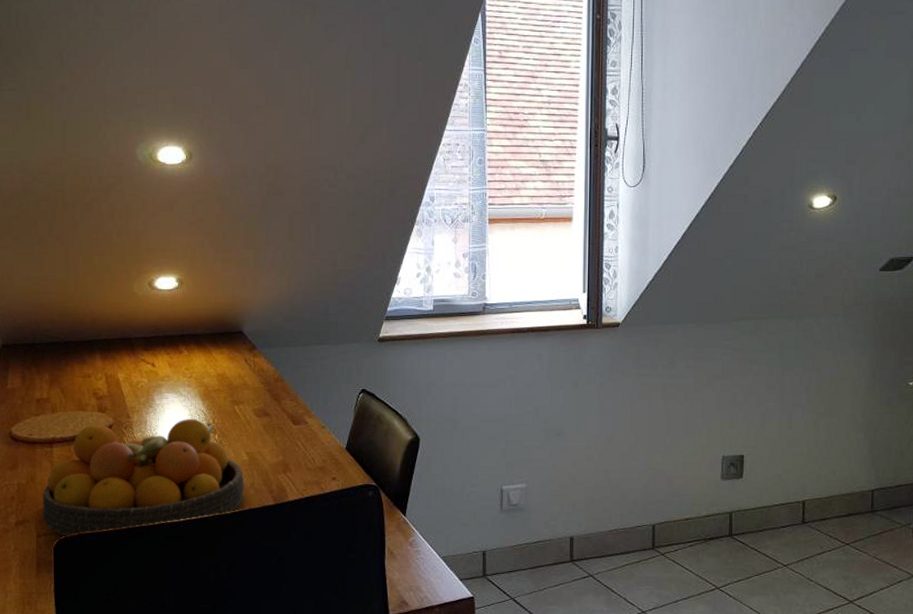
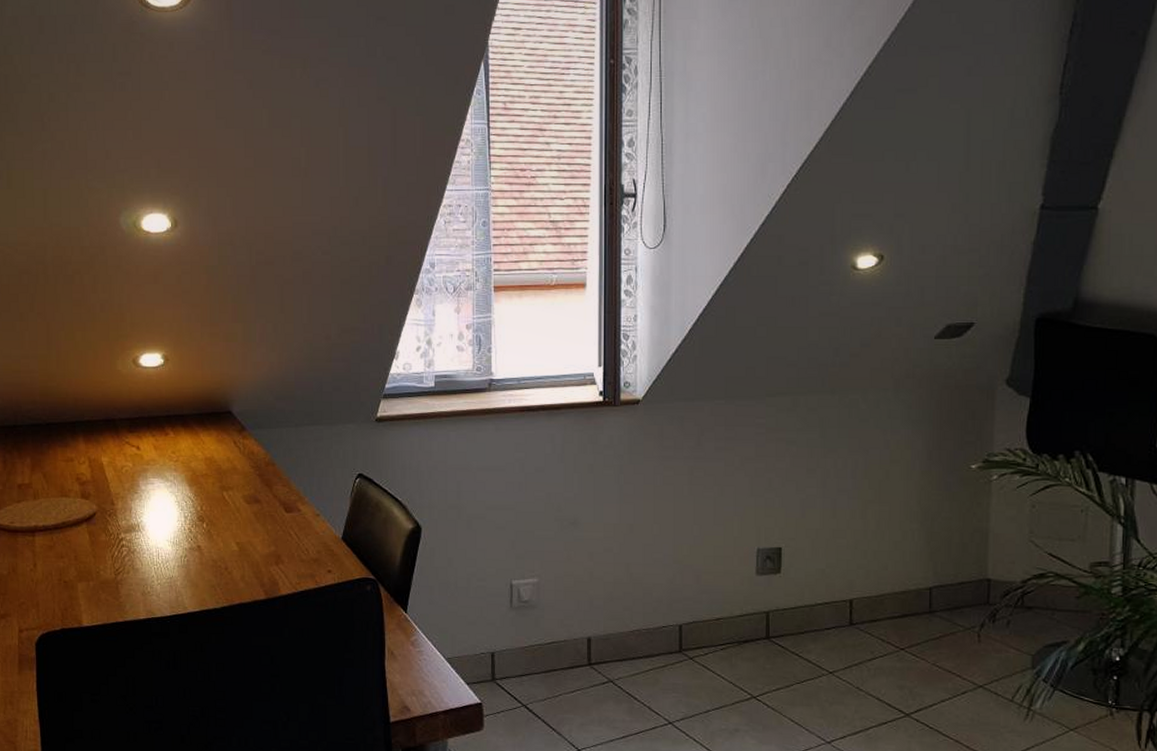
fruit bowl: present [42,419,245,538] -> none [24,506,235,633]

